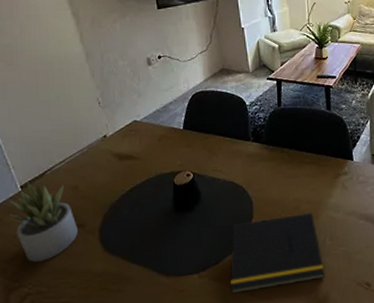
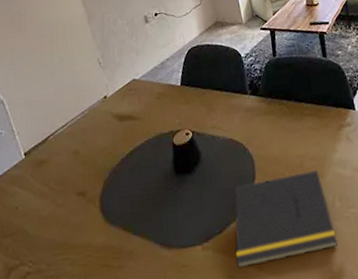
succulent plant: present [9,182,78,262] -> none [12,149,79,236]

